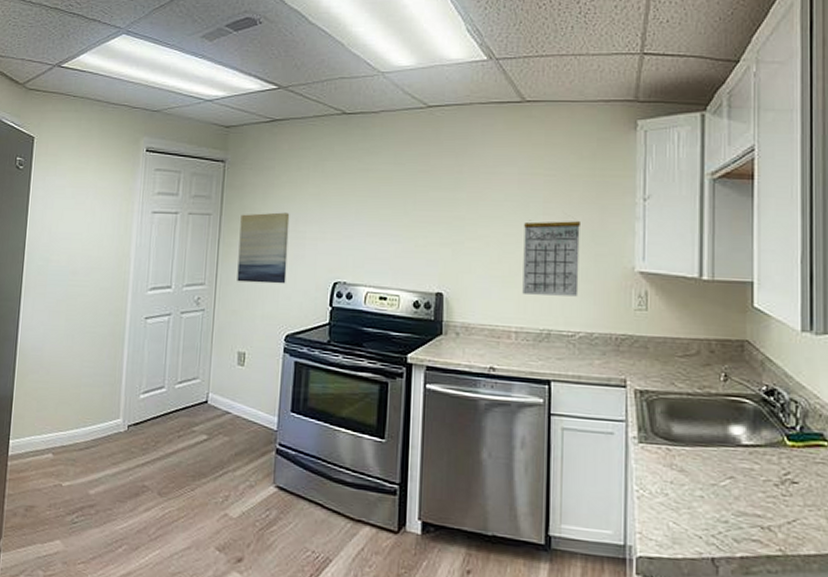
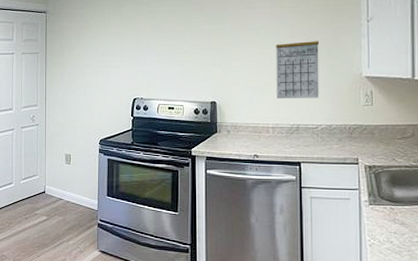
wall art: present [237,212,290,284] -> none [61,48,98,102]

